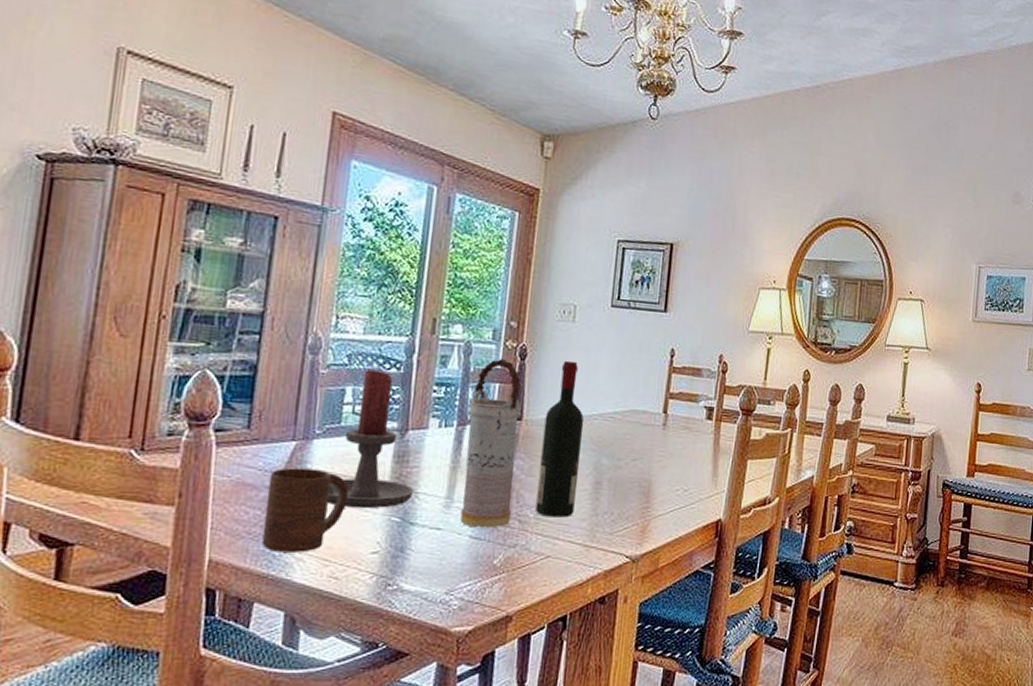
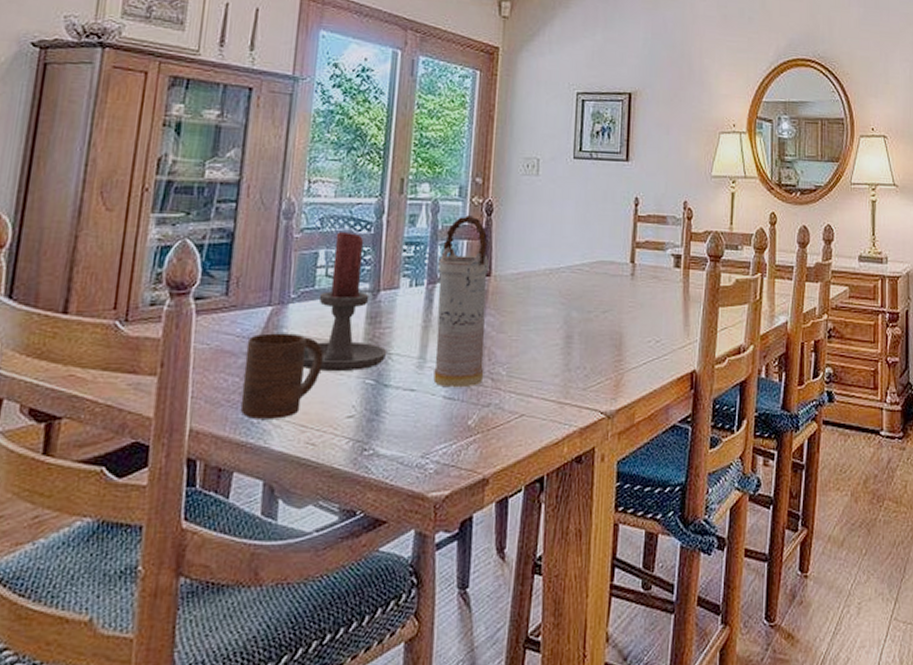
wine bottle: present [535,360,585,518] -> none [508,214,553,374]

